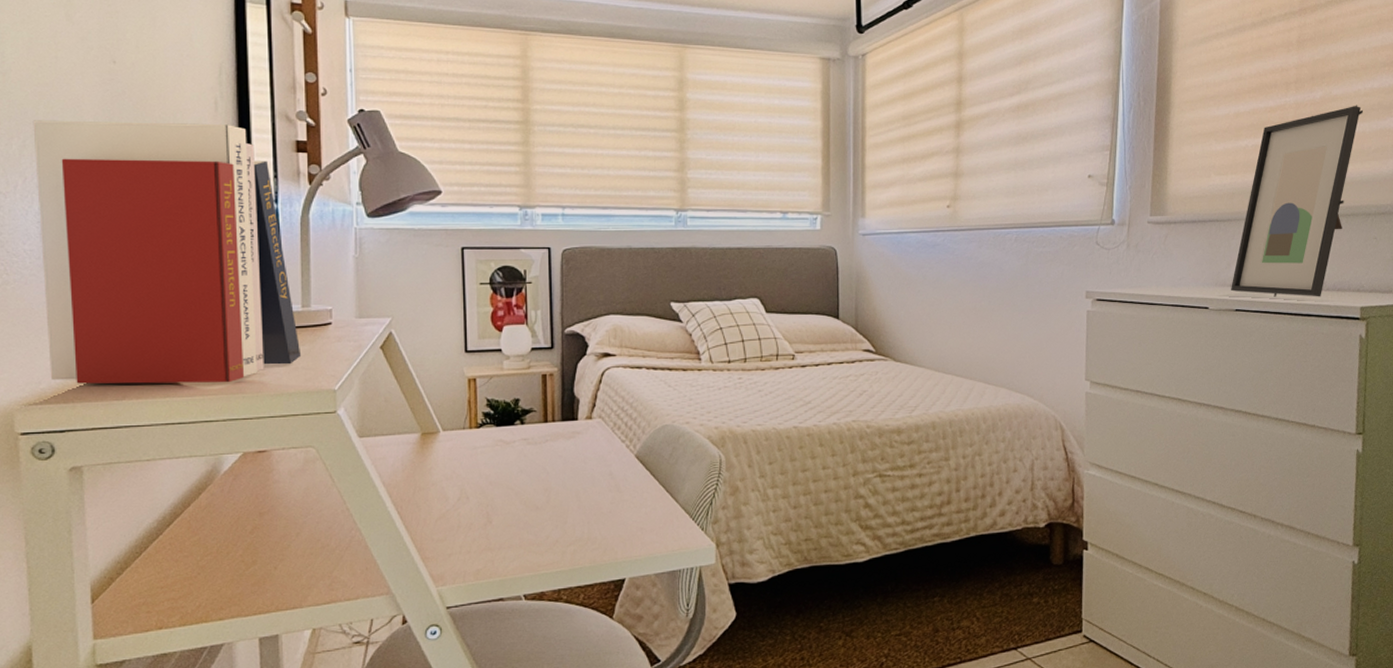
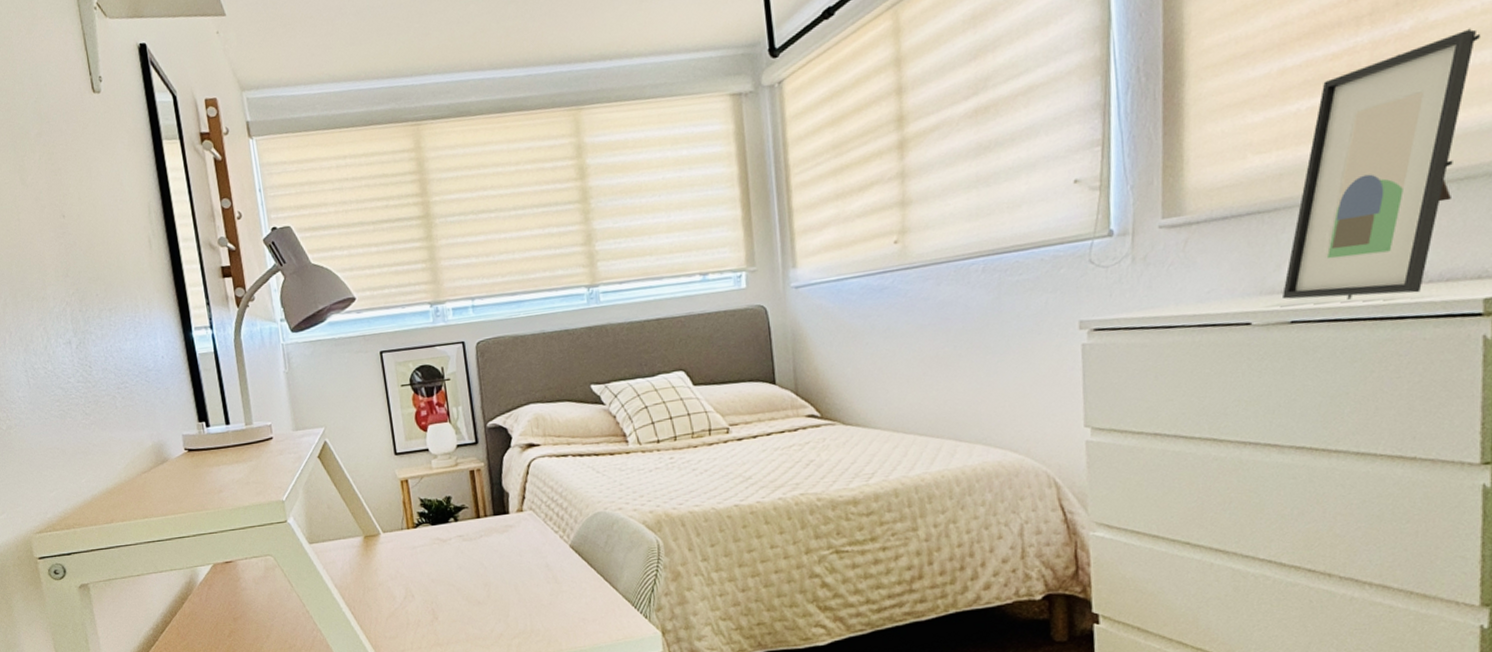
books: present [33,120,302,384] -> none [9,260,251,512]

